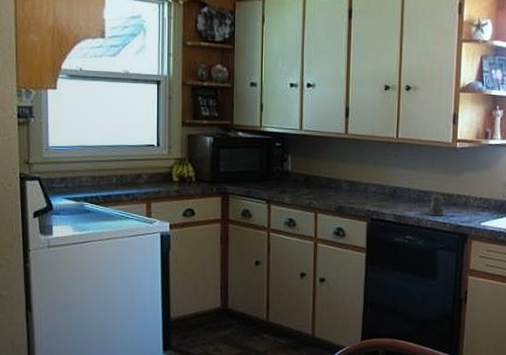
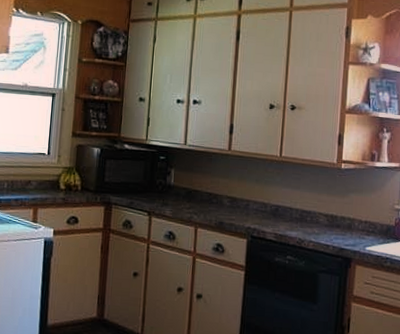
pepper shaker: present [426,194,444,216] -> none [308,215,327,238]

